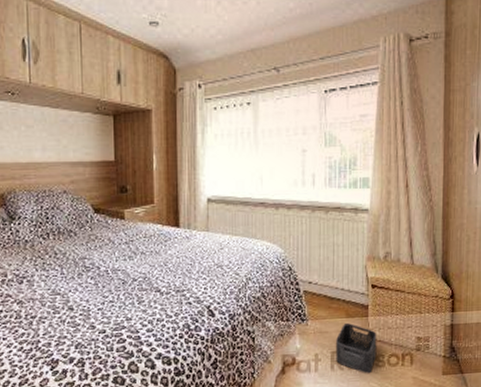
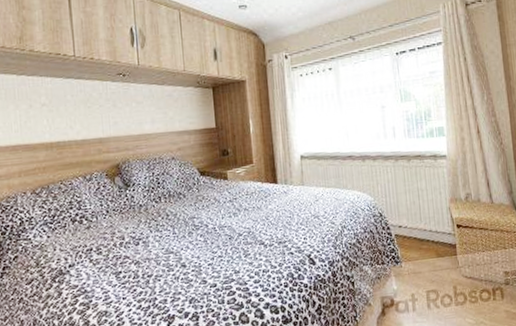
storage bin: present [336,322,377,374] -> none [429,262,469,311]

